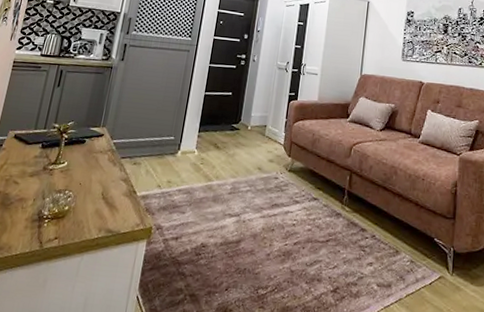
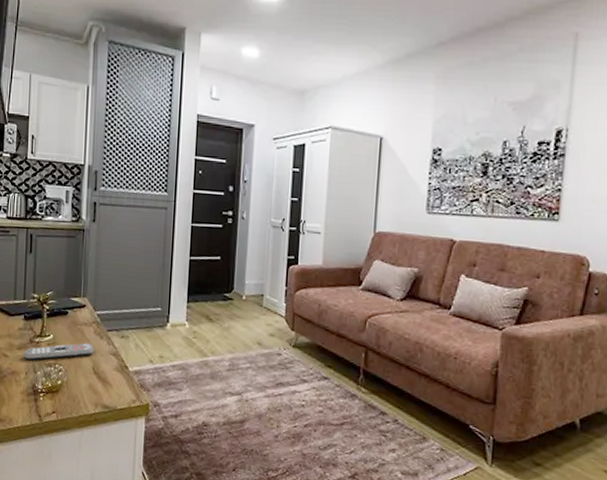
remote control: none [34,169,106,187] -> present [24,342,94,361]

